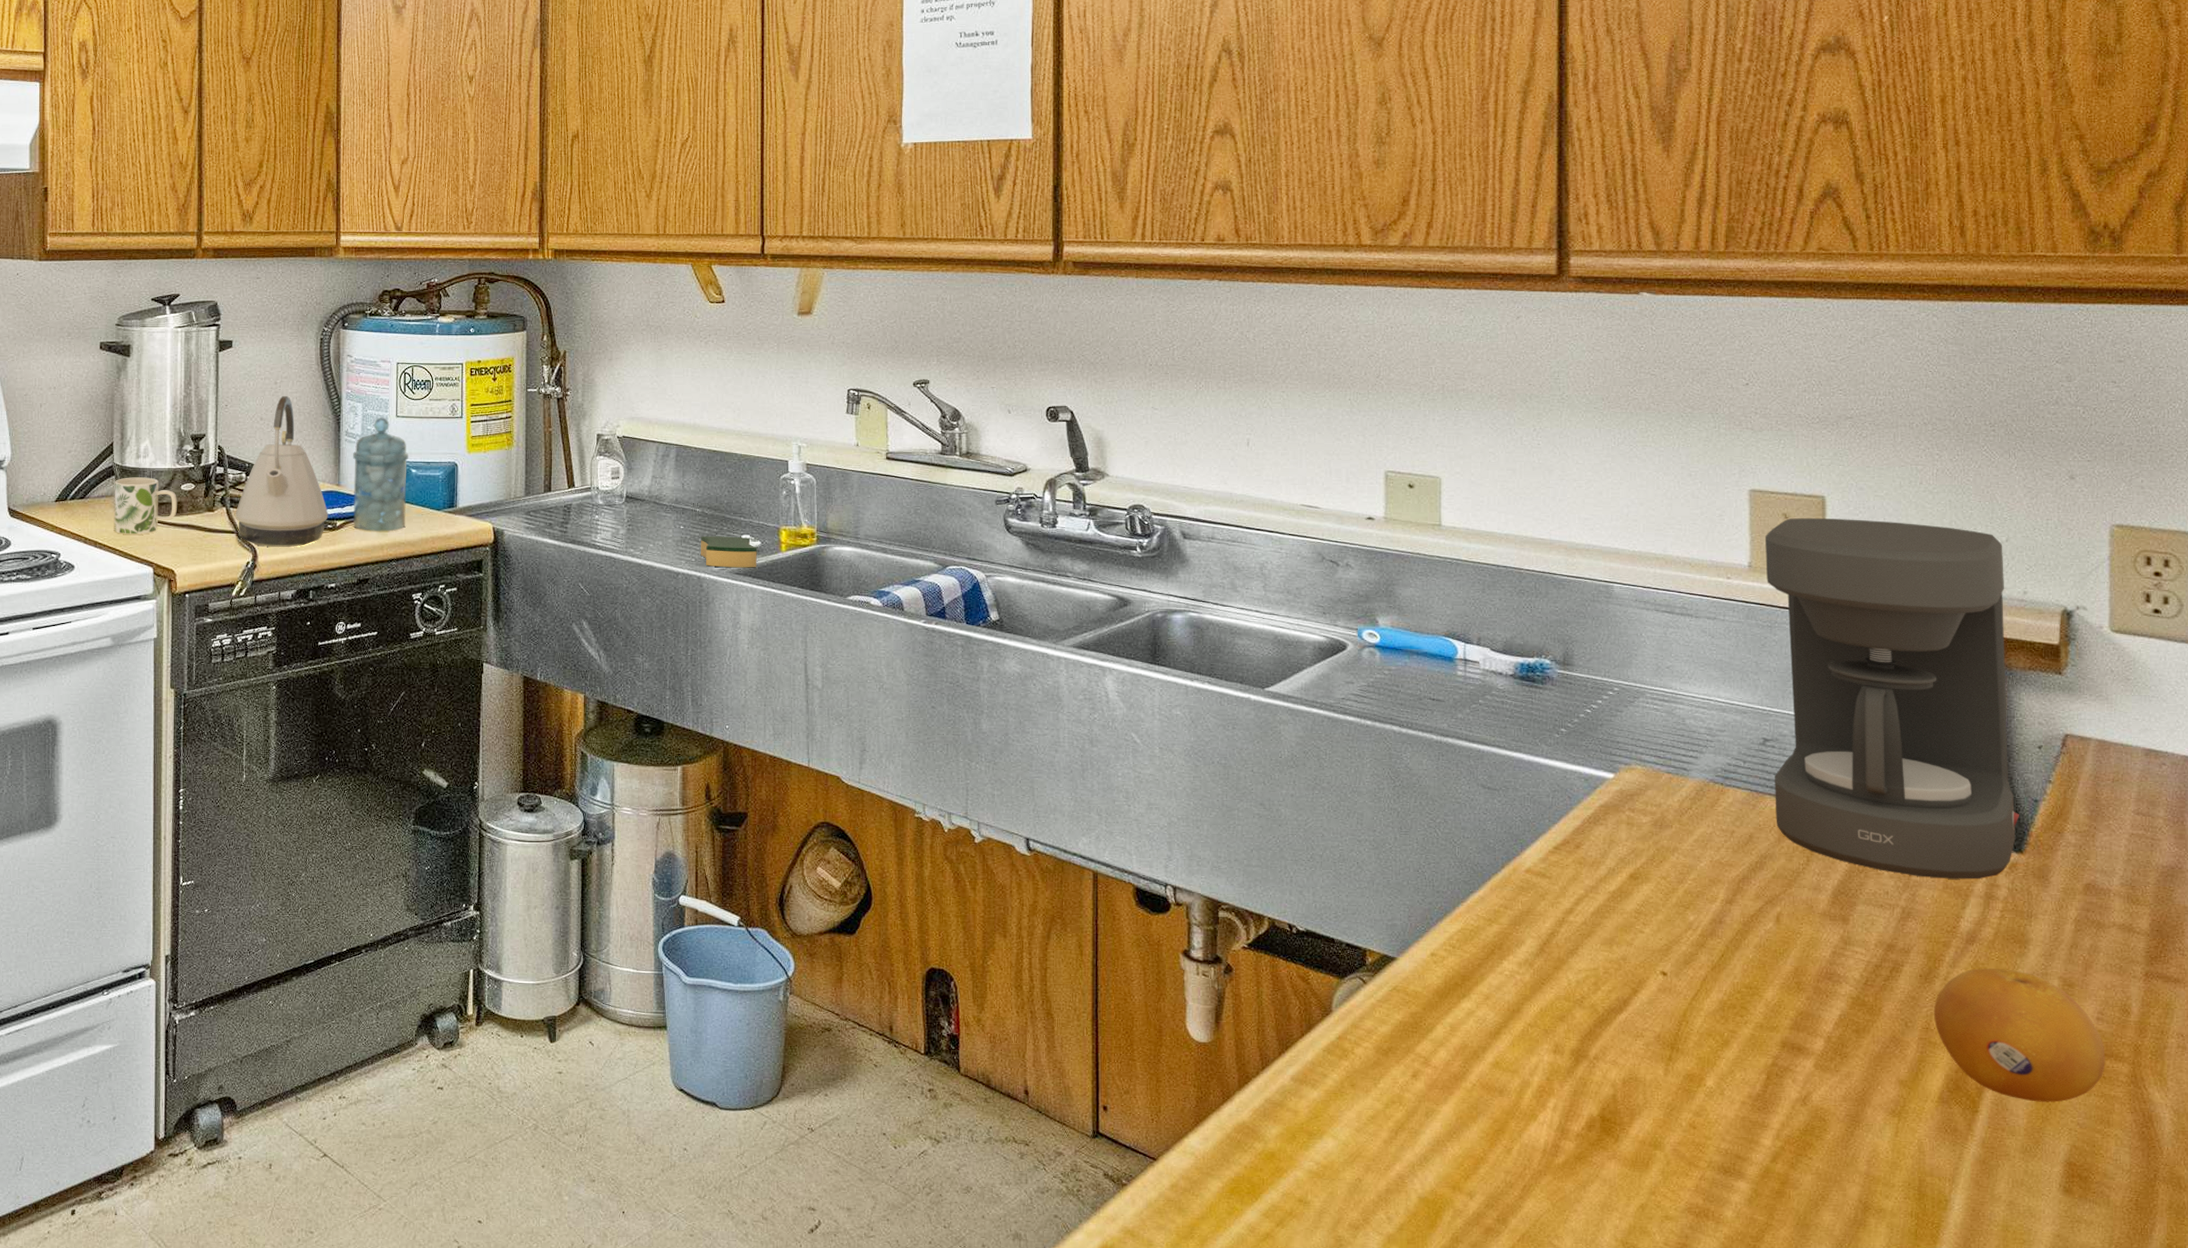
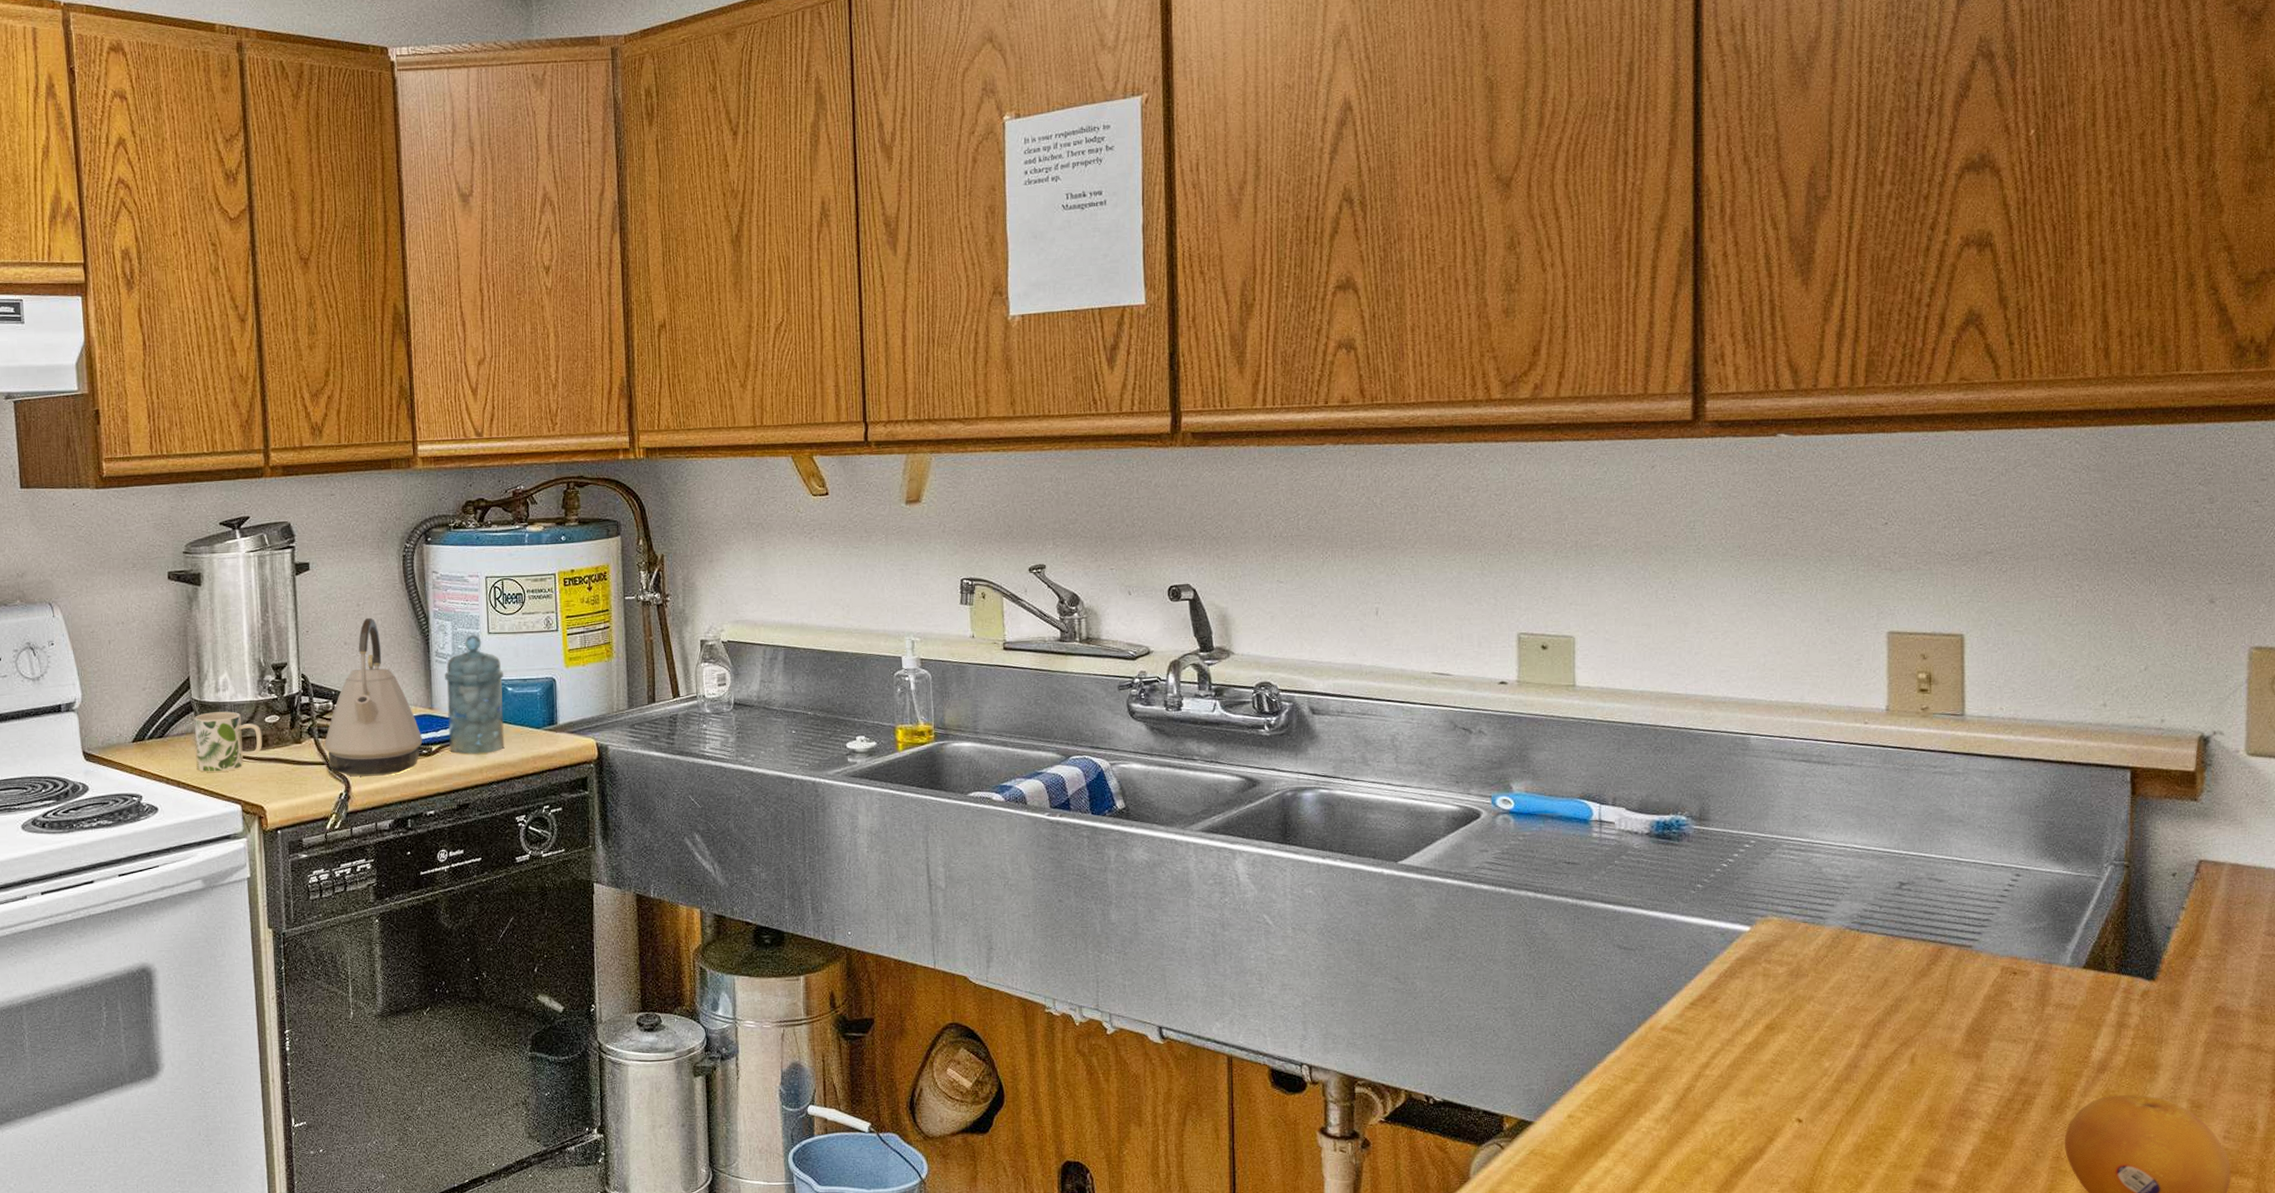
sponge: present [700,536,757,568] -> none [813,738,873,771]
coffee maker: present [1764,517,2019,880] -> none [1902,656,2152,1011]

